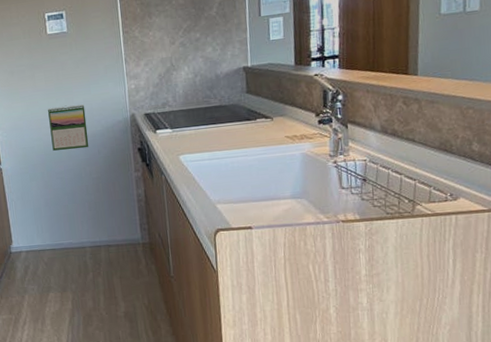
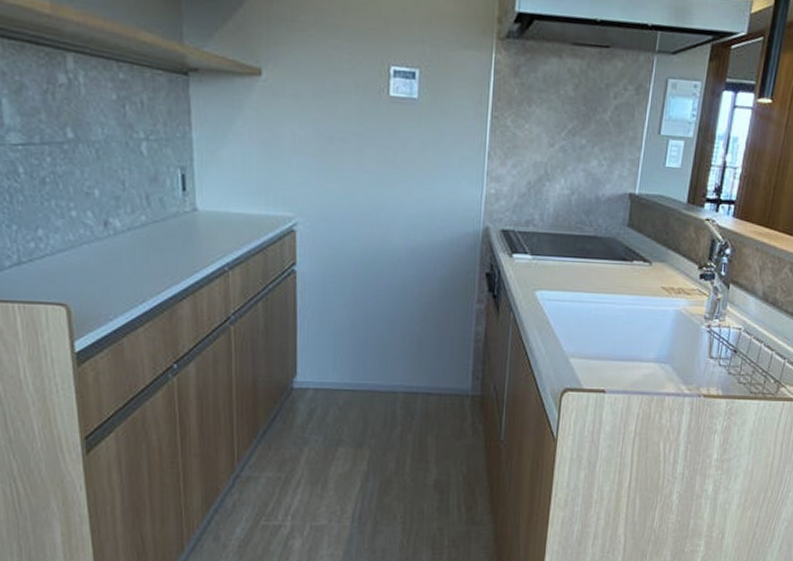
calendar: present [48,104,89,151] -> none [373,198,426,262]

